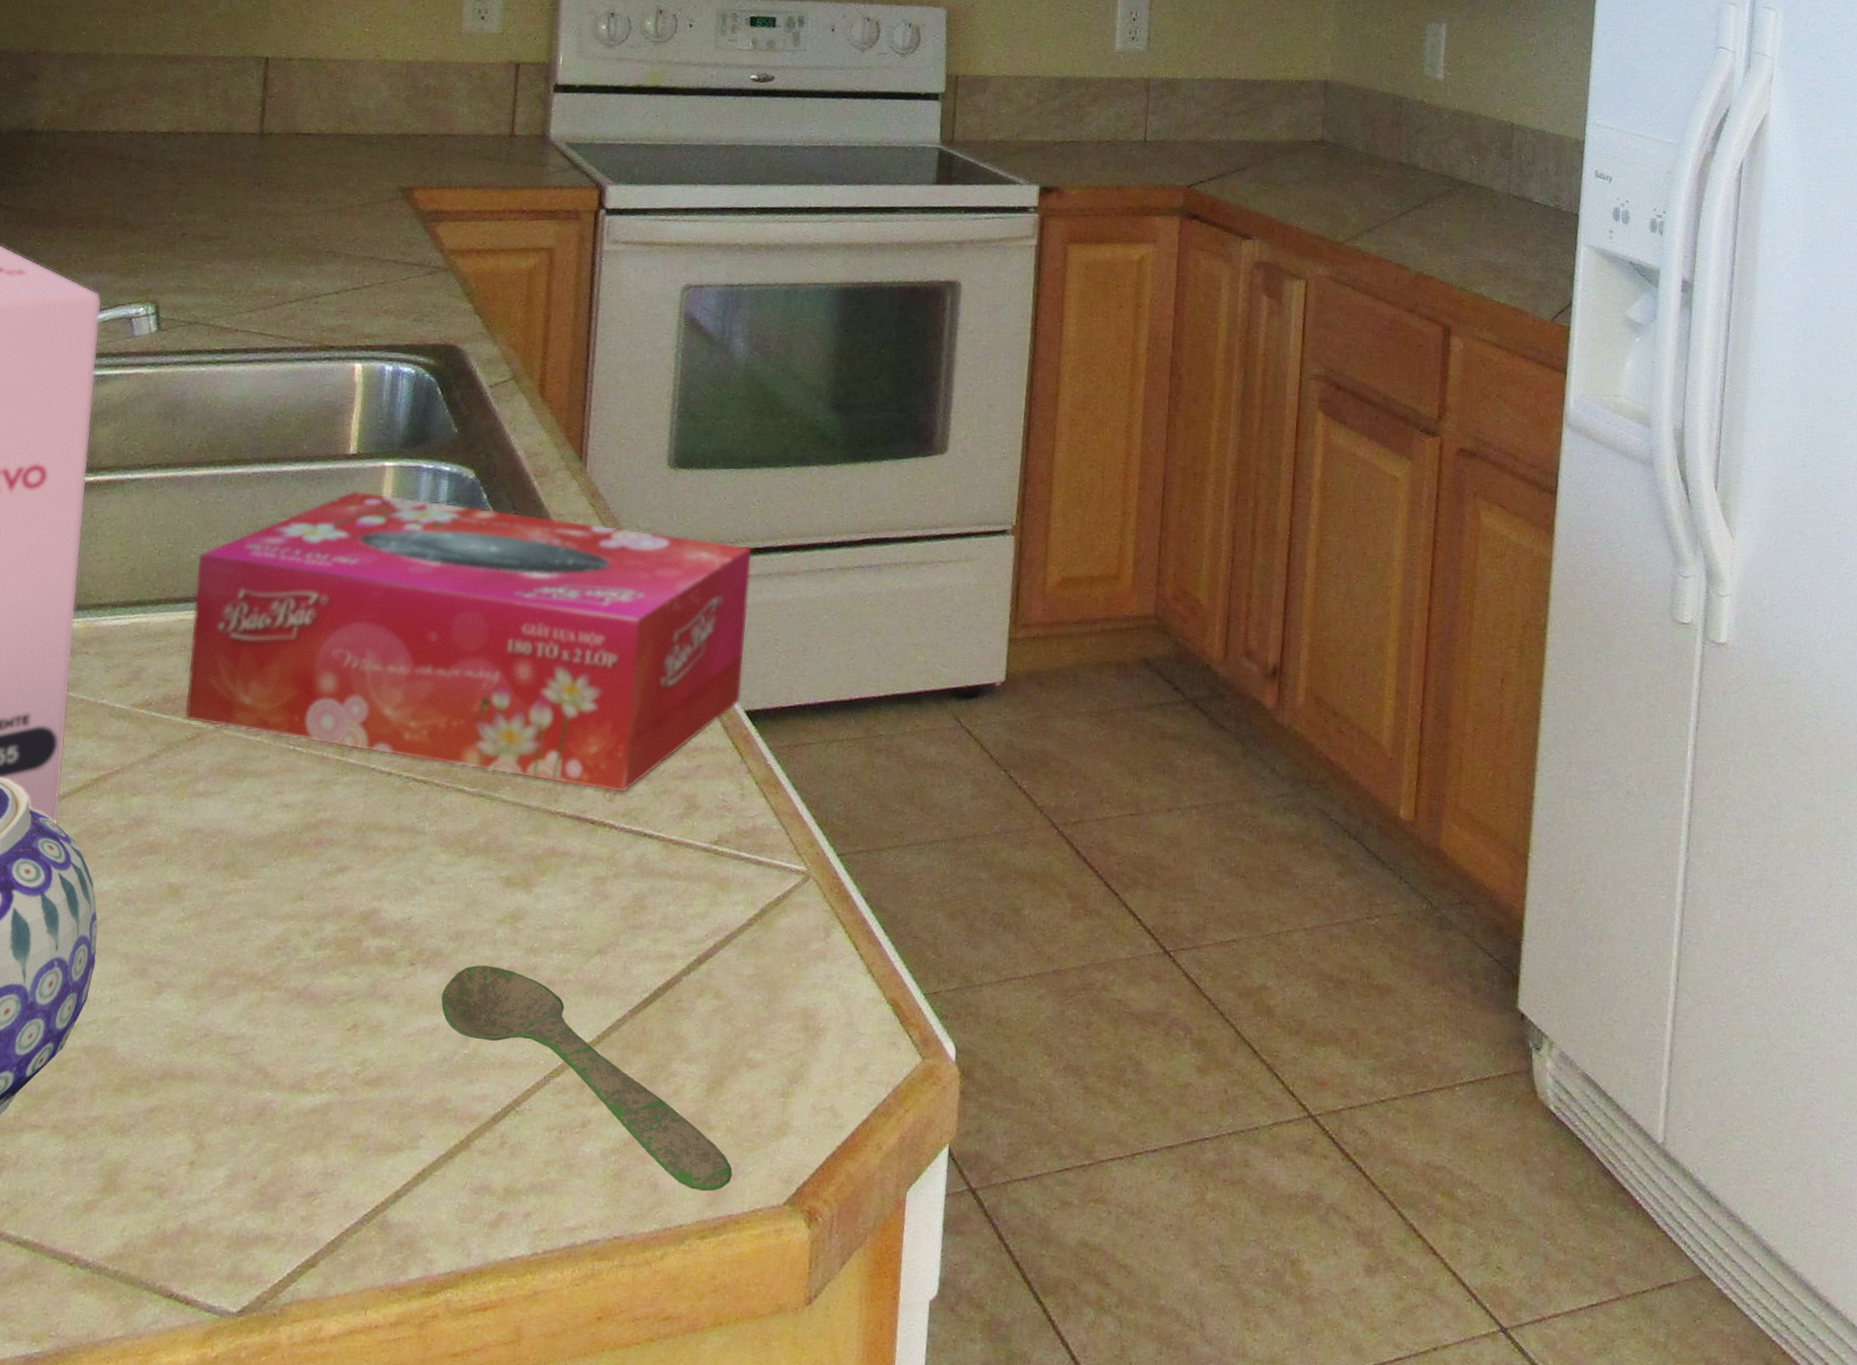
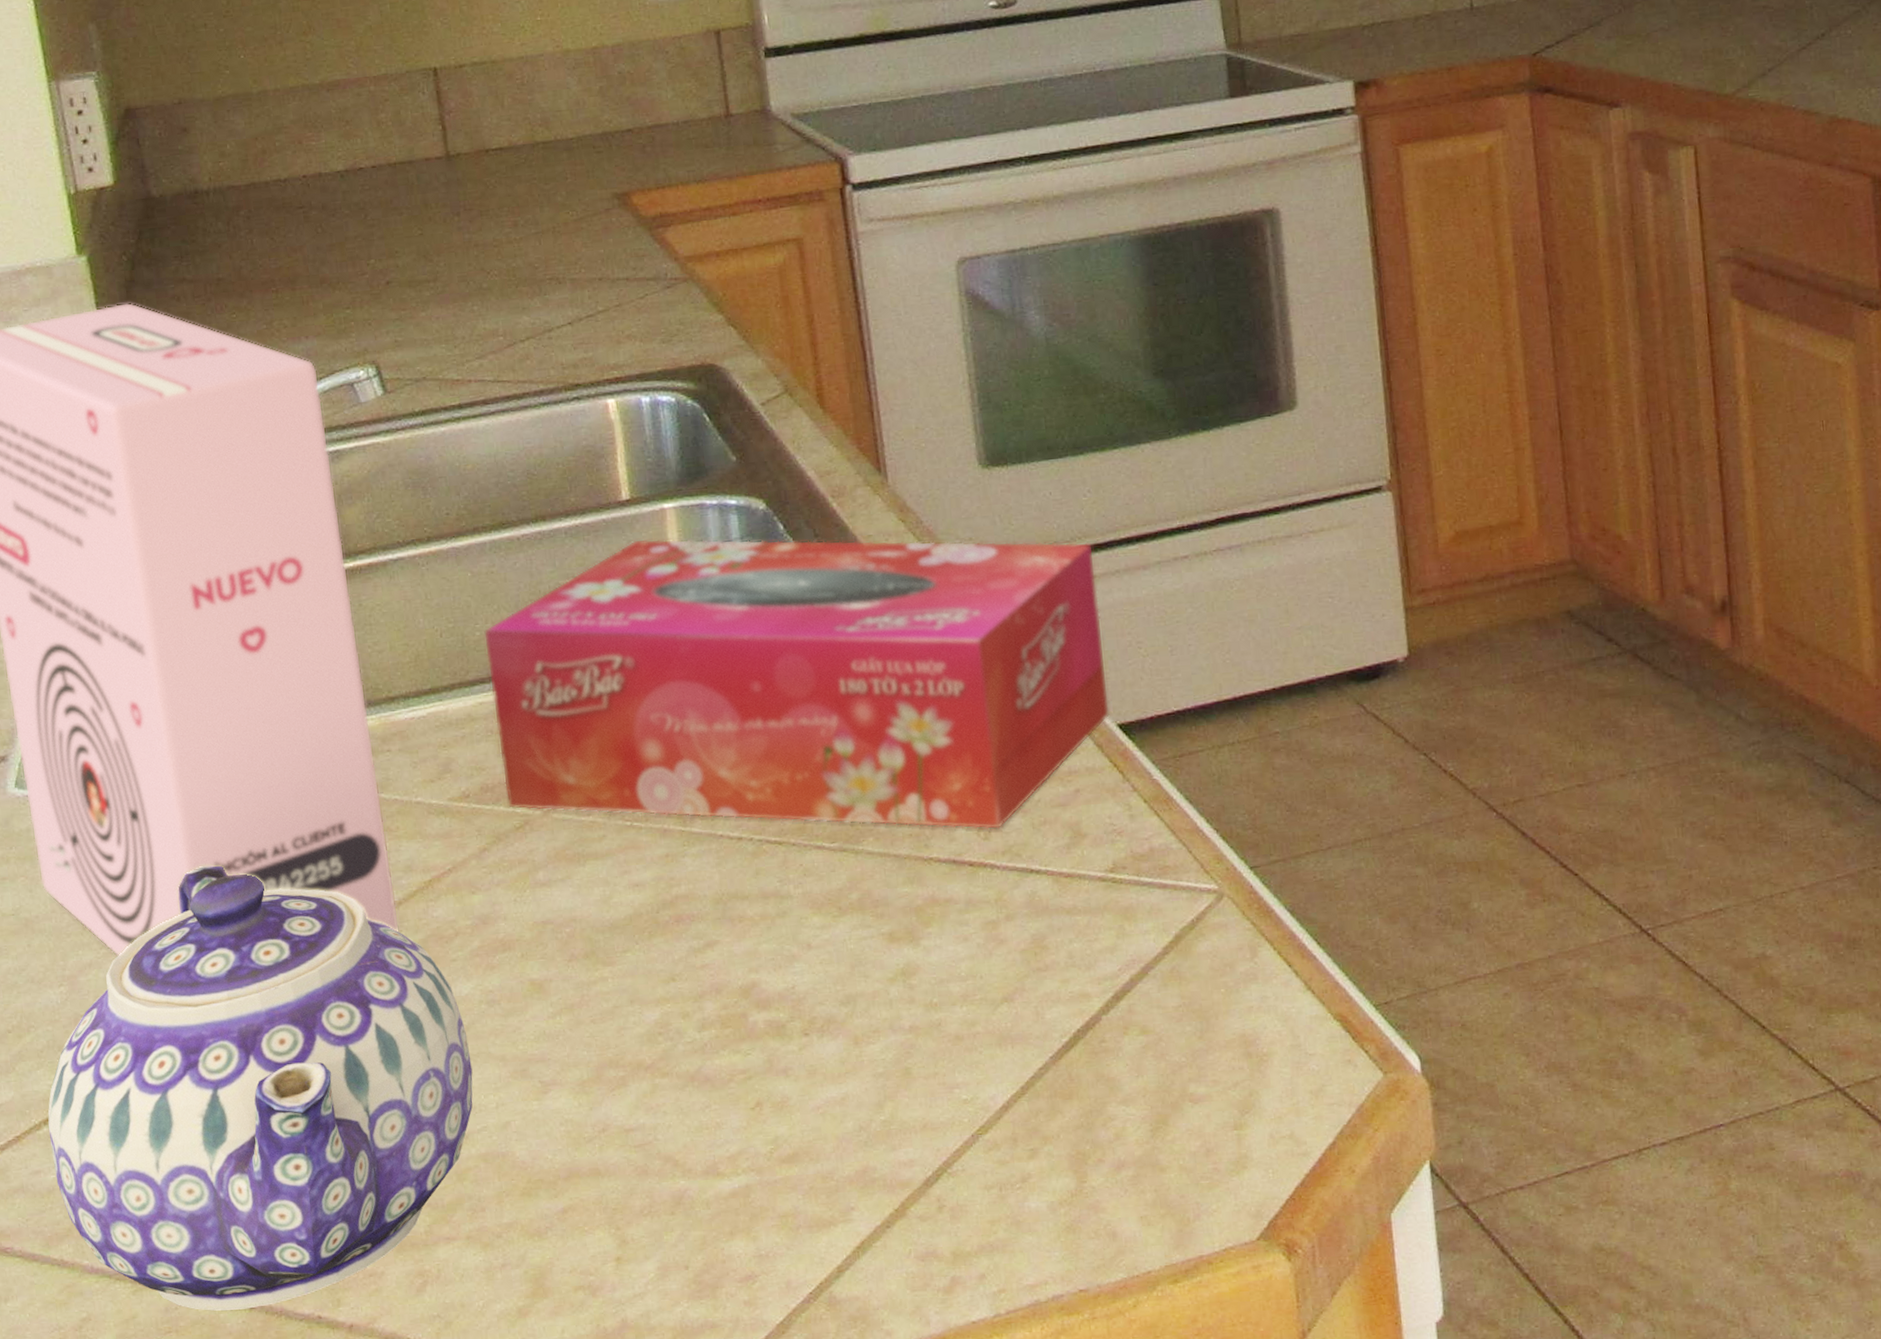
spoon: present [441,965,732,1191] -> none [844,1027,1195,1234]

